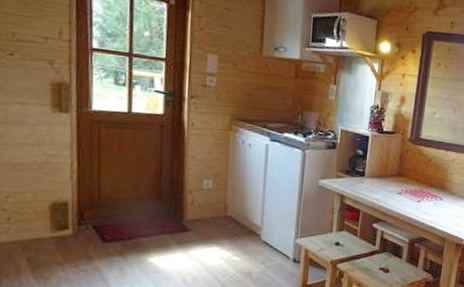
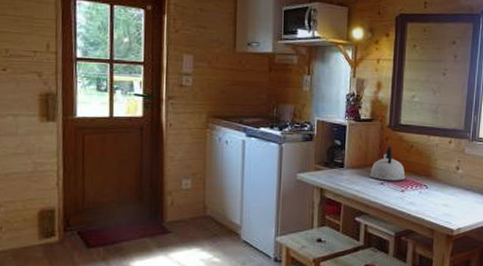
kettle: none [389,158,422,192] -> present [370,146,406,181]

